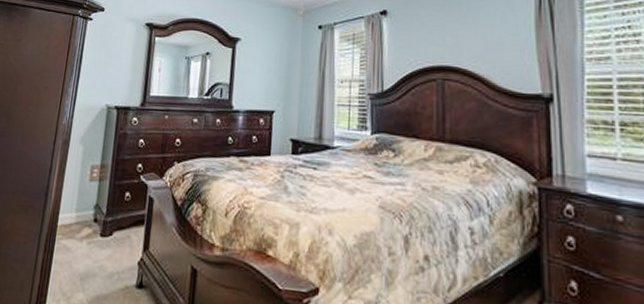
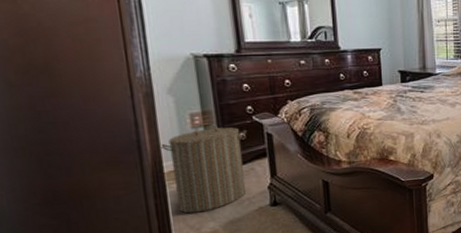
laundry hamper: none [59,176,133,279] -> present [159,122,247,214]

